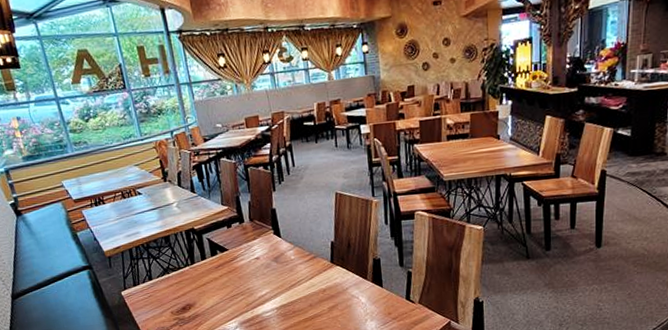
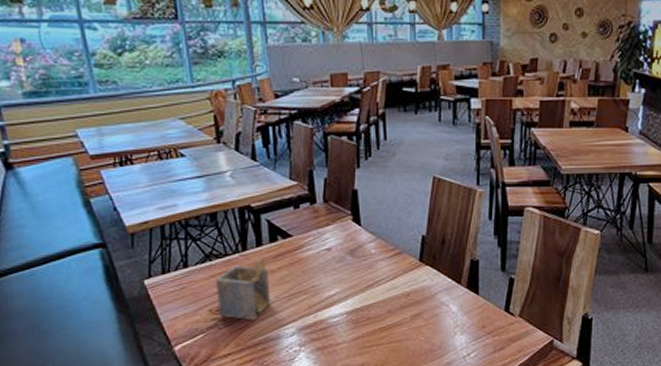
napkin holder: none [174,267,218,319] -> present [216,256,272,321]

